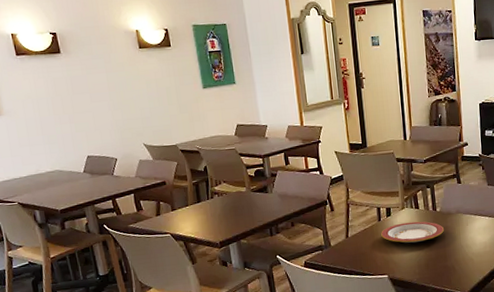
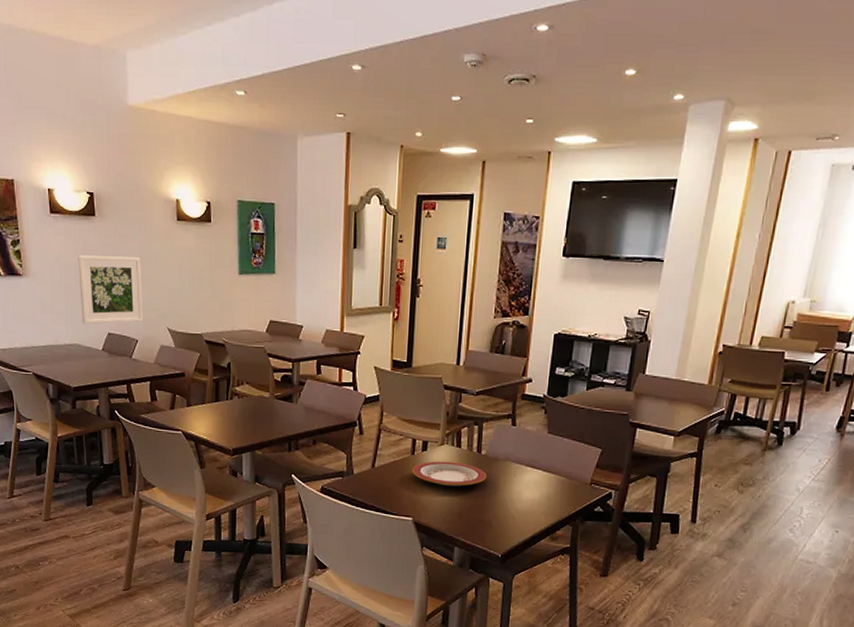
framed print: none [48,85,120,152] -> present [78,255,144,325]

